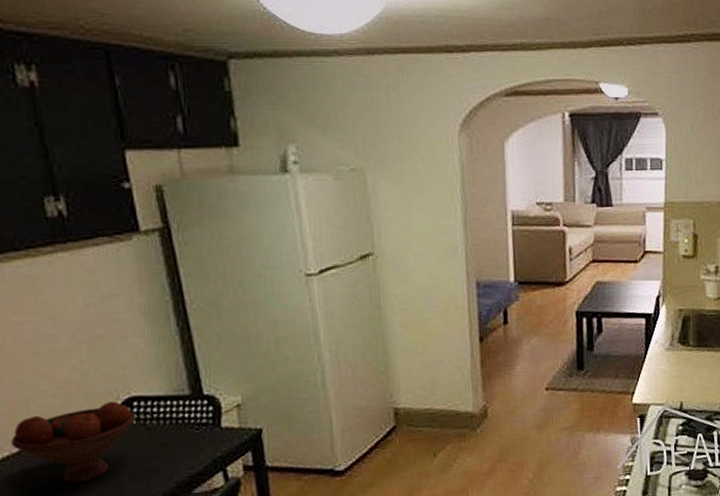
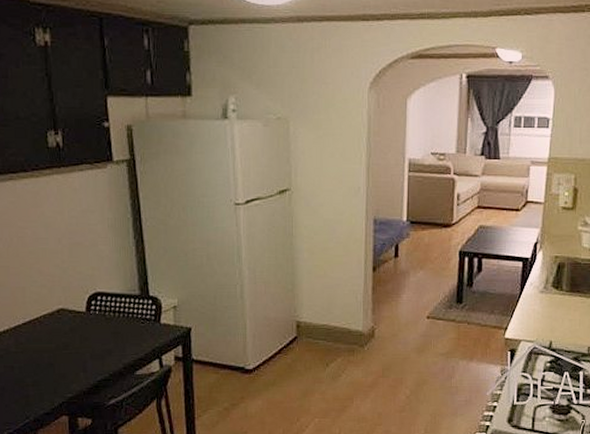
fruit bowl: present [11,401,137,483] -> none [10,294,99,355]

